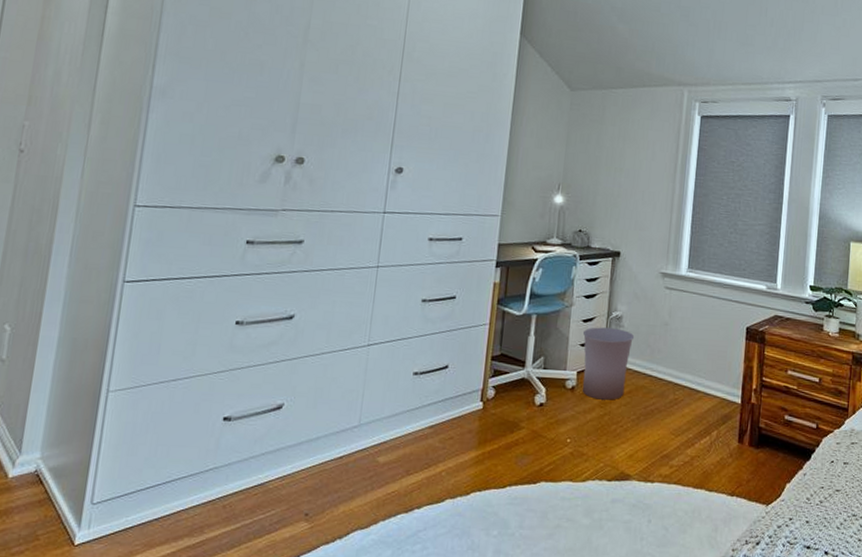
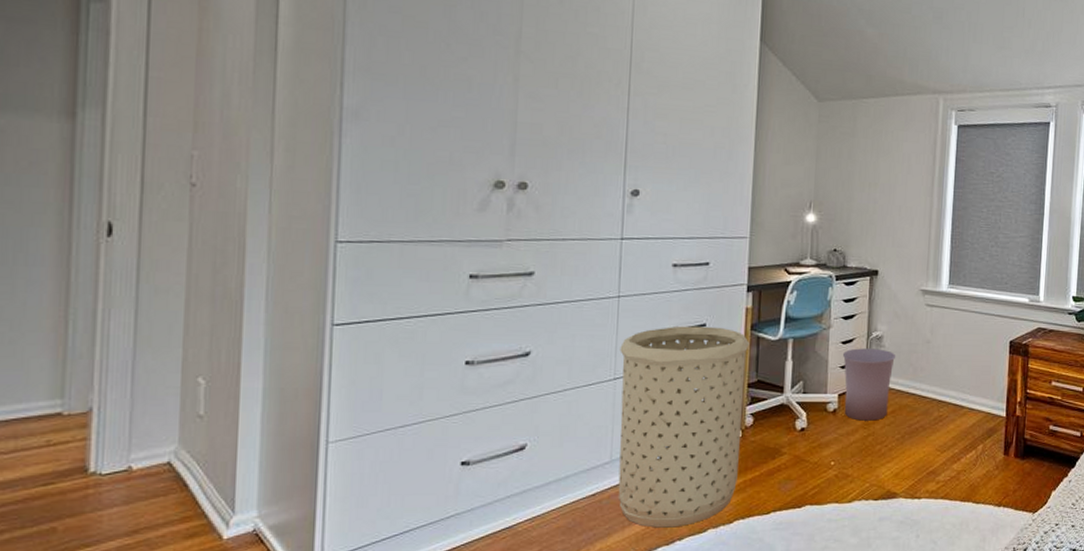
laundry basket: none [363,297,496,495] -> present [618,326,750,528]

